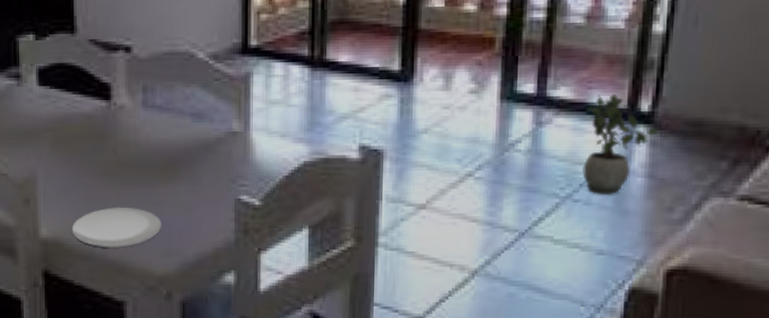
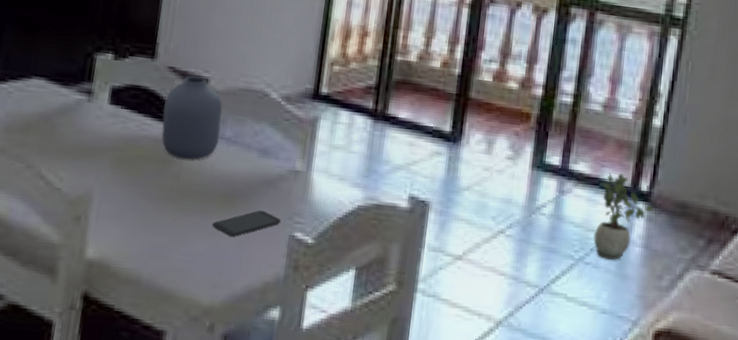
plate: present [72,206,162,247] -> none [120,233,215,275]
vase: none [90,45,151,133] -> present [161,75,222,160]
mobile phone: none [155,176,225,206] -> present [211,210,282,237]

